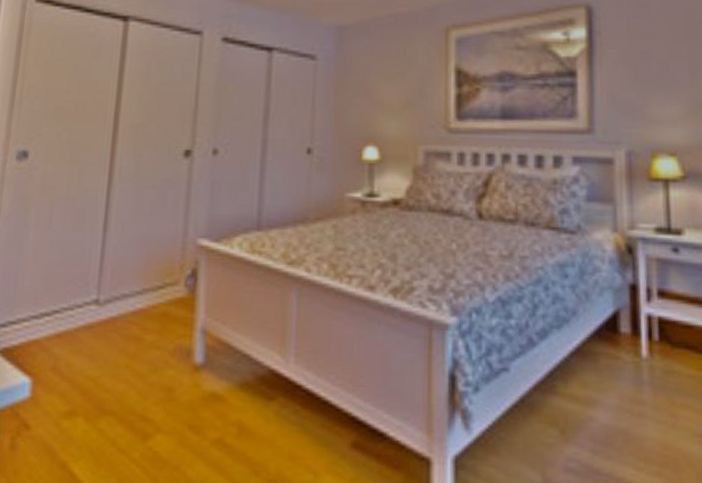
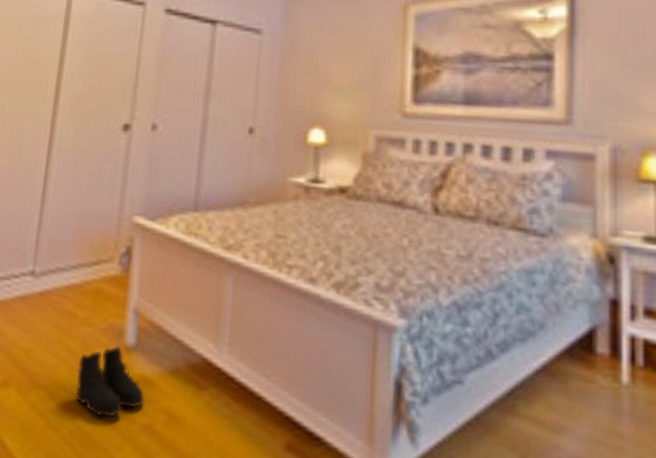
boots: none [146,365,216,437] -> present [76,346,146,418]

